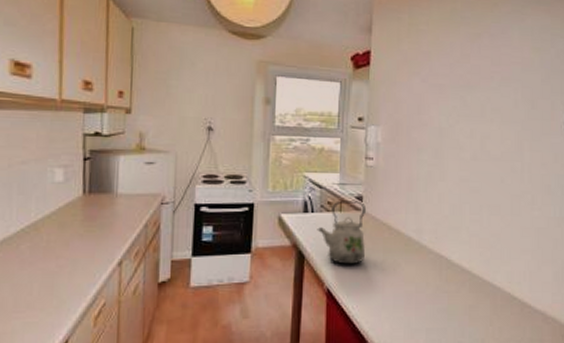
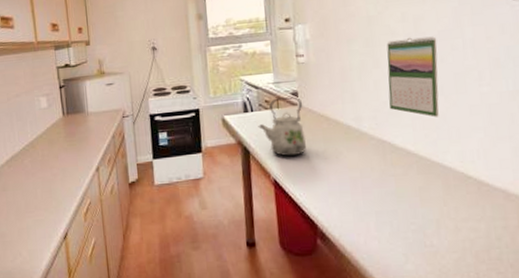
calendar: none [451,154,499,236] -> present [386,36,439,117]

